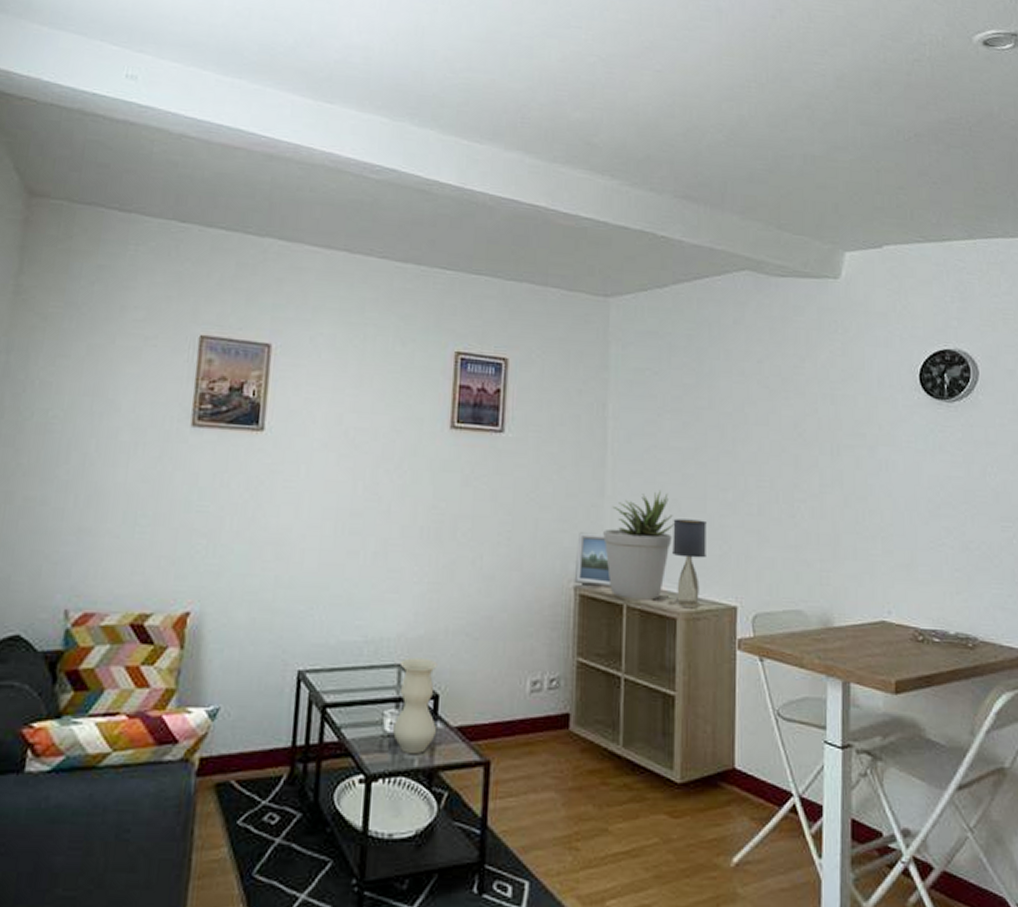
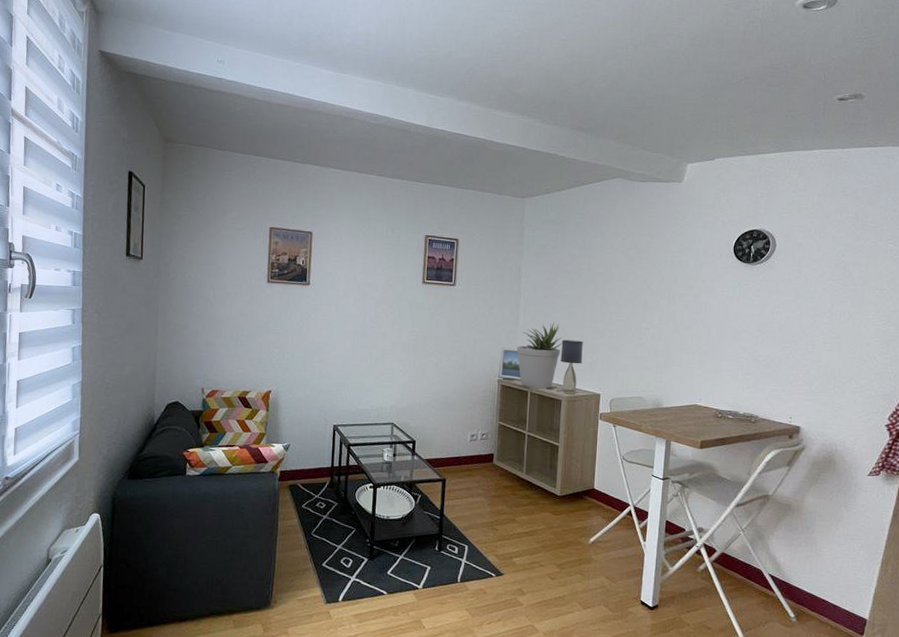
vase: present [393,657,438,755] -> none [389,419,415,474]

